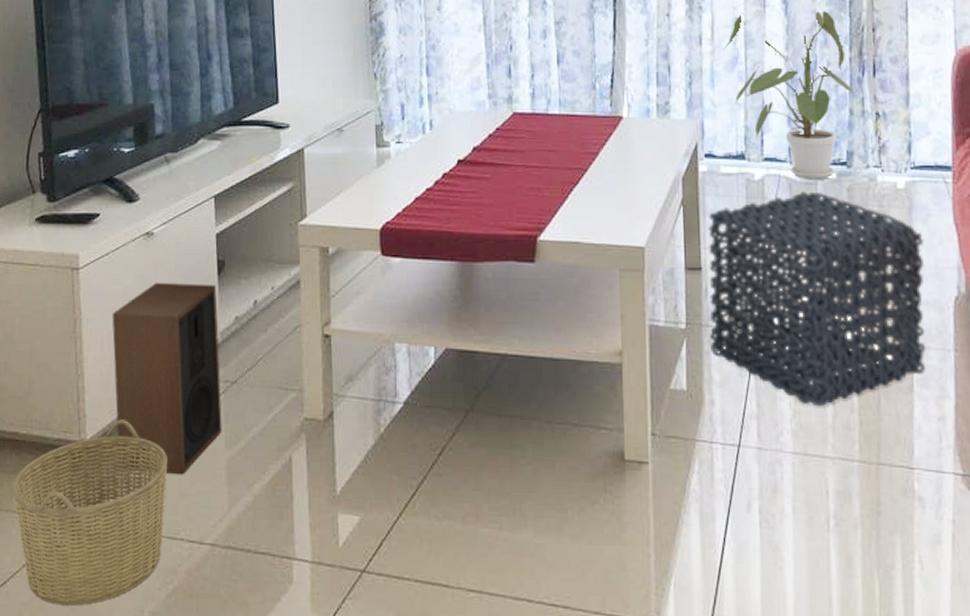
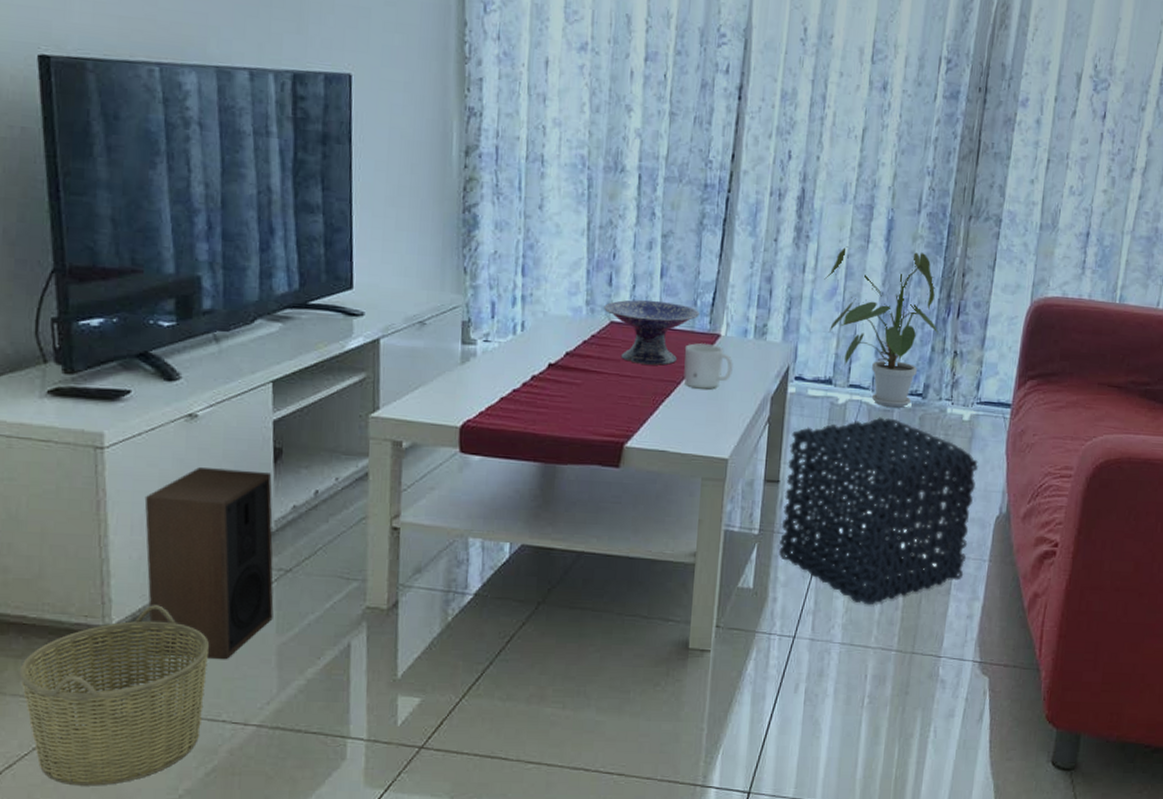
decorative bowl: none [506,87,599,153] -> present [604,299,700,366]
mug: none [588,127,639,174] -> present [683,343,733,389]

